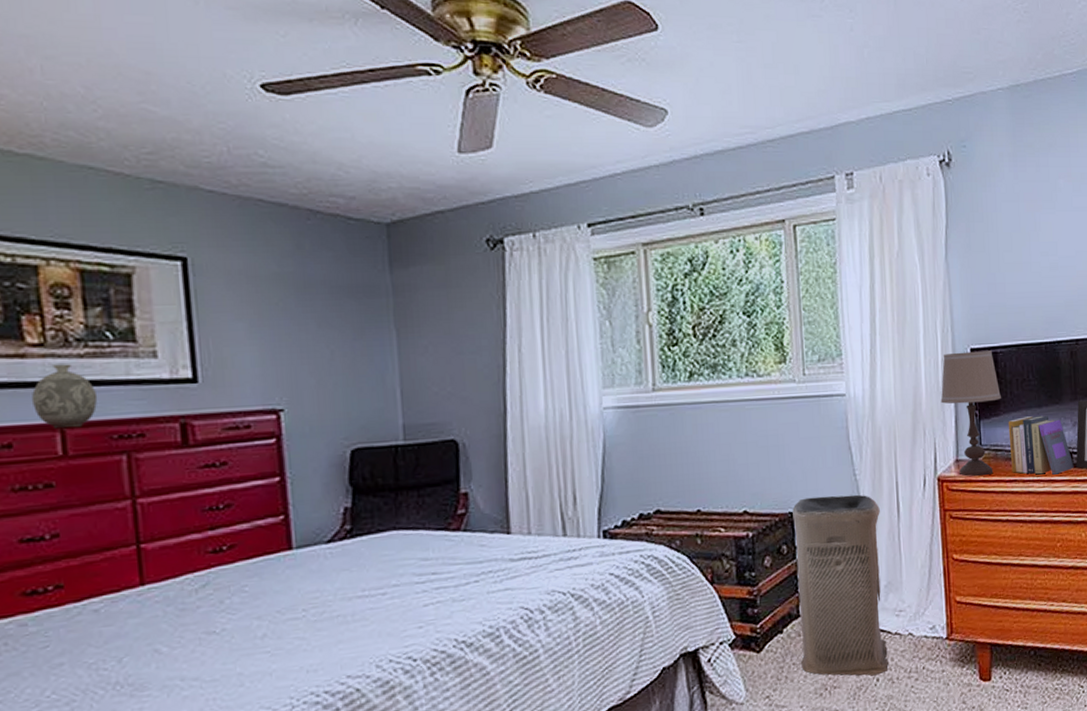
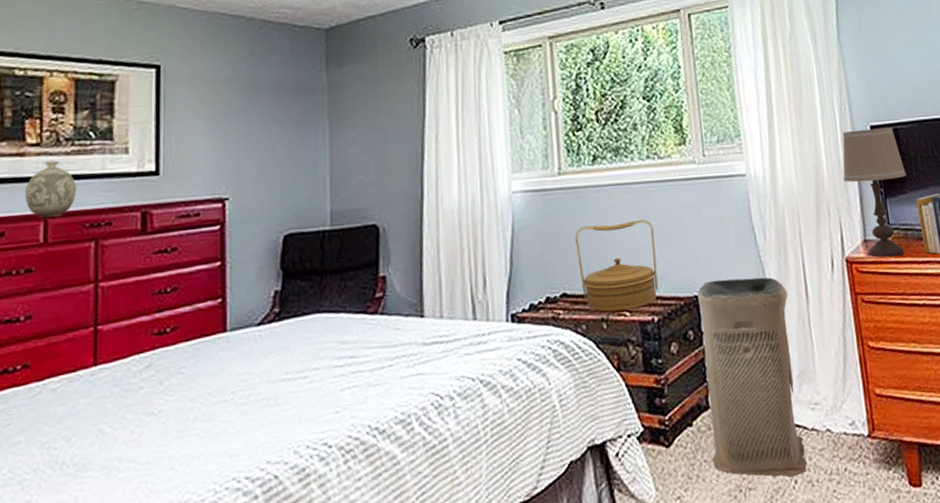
woven basket: none [669,438,754,528] -> present [574,219,659,312]

